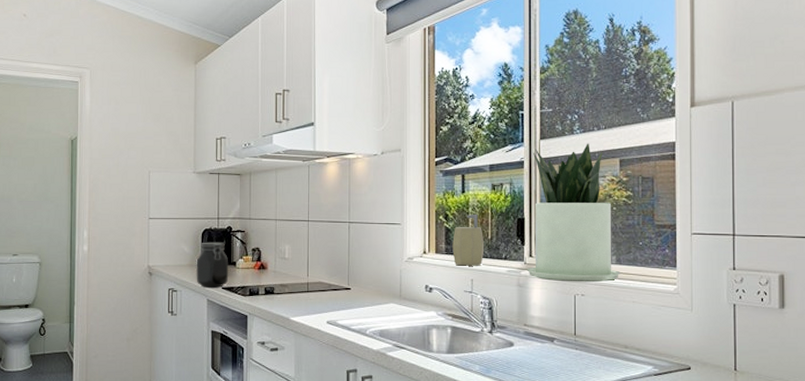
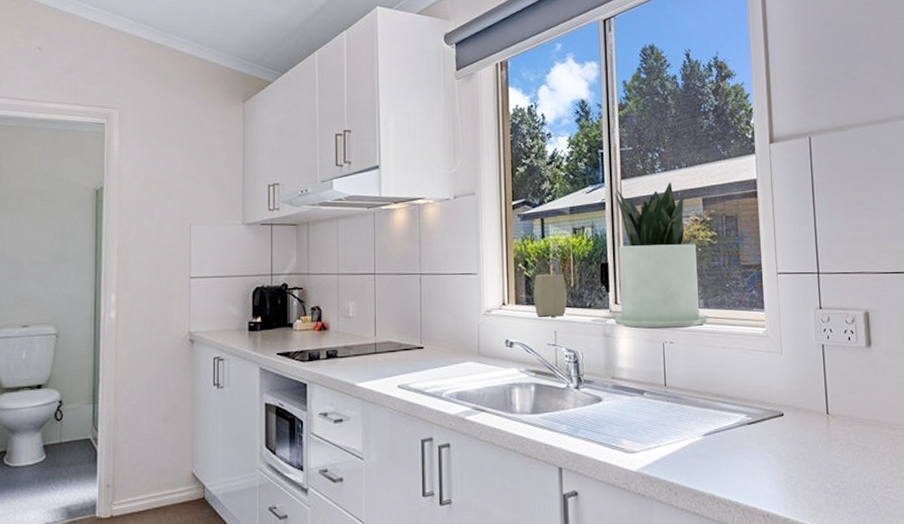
jar: present [196,242,229,288] -> none [246,301,285,354]

